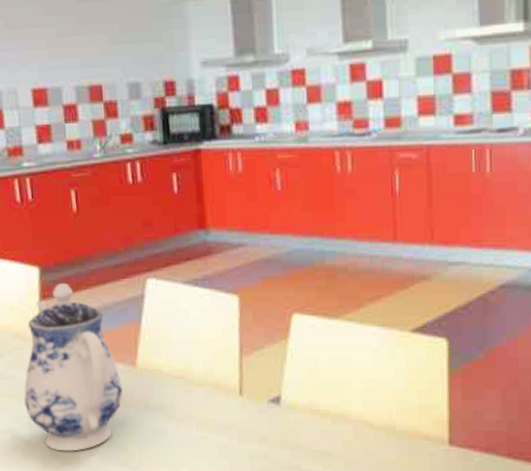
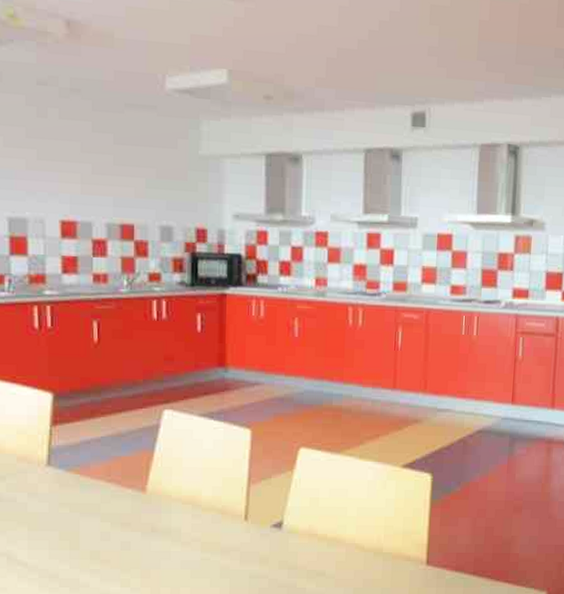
teapot: present [24,284,123,452] -> none [25,410,130,574]

